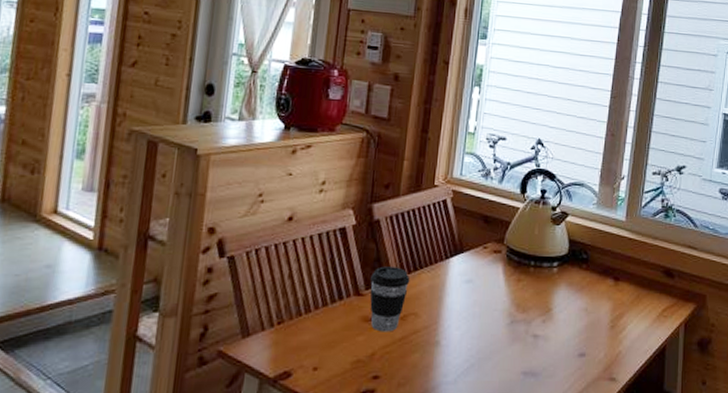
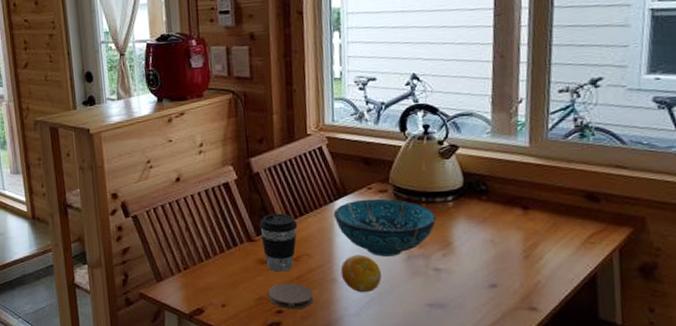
coaster: none [366,344,414,375] -> present [268,282,314,310]
fruit: none [445,316,484,359] -> present [340,254,381,293]
decorative bowl: none [447,258,541,320] -> present [333,198,436,257]

